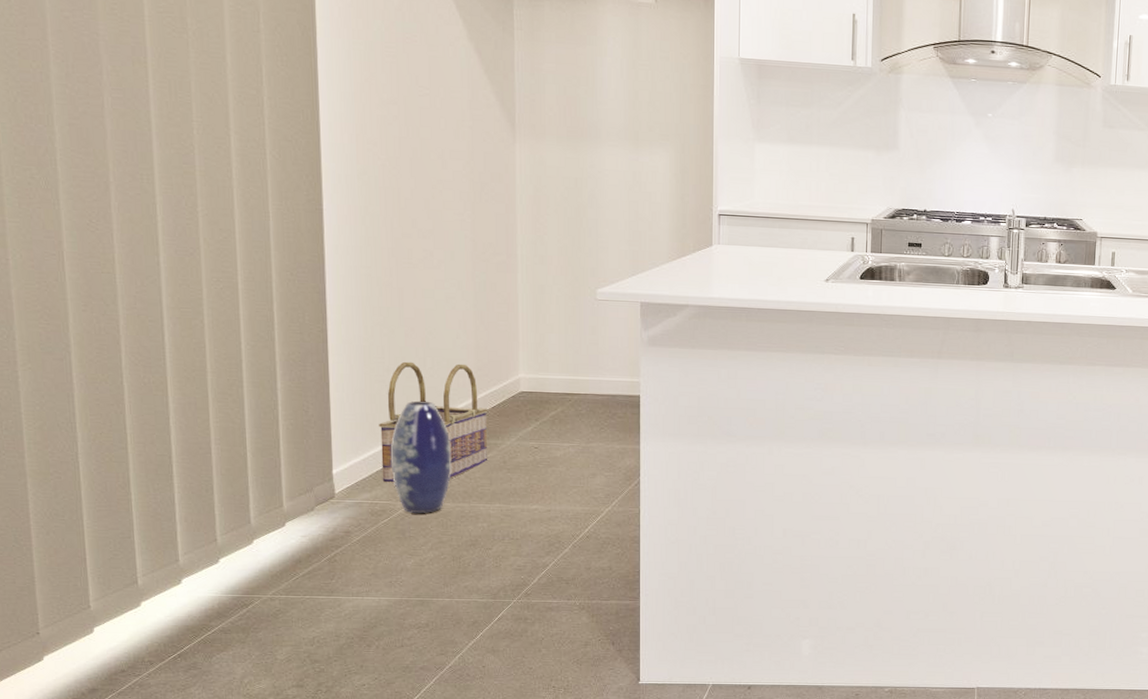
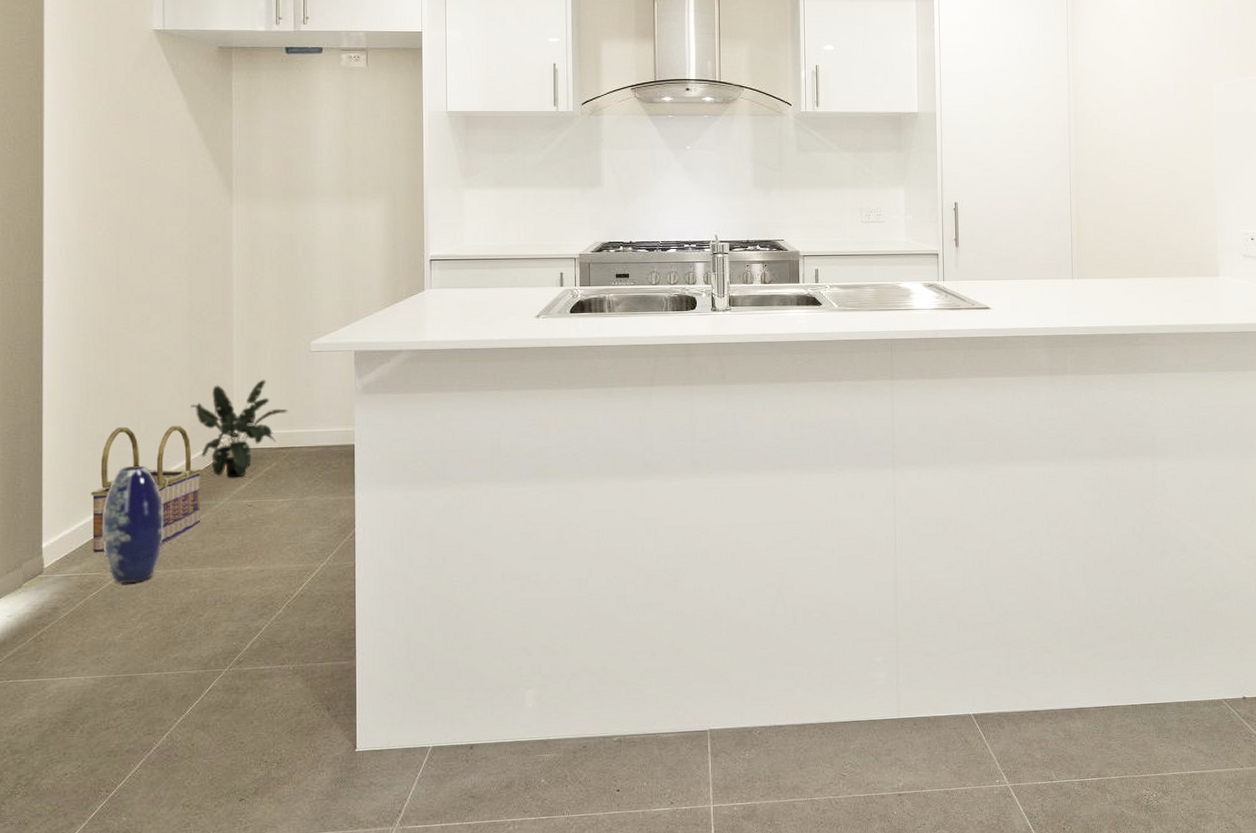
potted plant: none [476,325,574,420] -> present [191,380,288,478]

